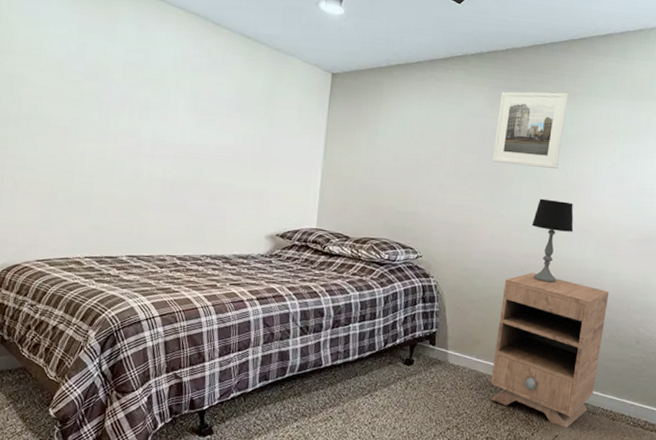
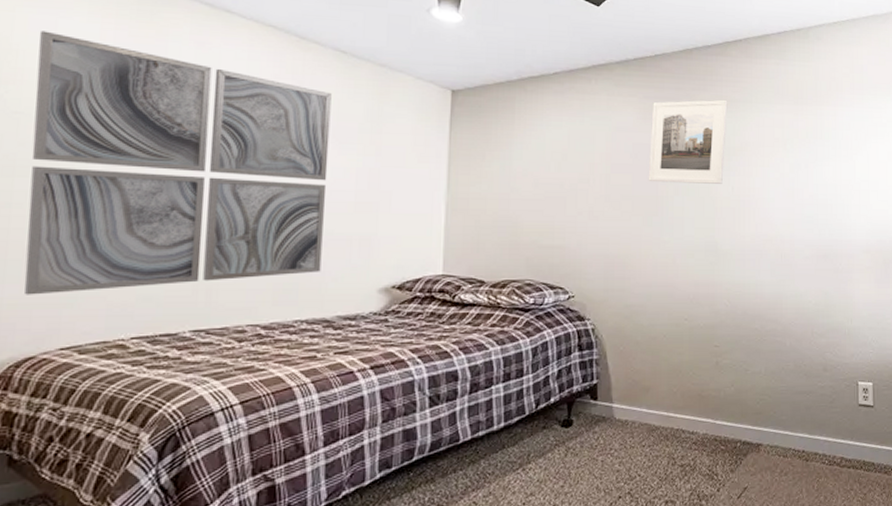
wall art: none [14,12,238,219] -> present [24,31,332,295]
nightstand: present [490,273,610,428] -> none [665,303,790,477]
table lamp: present [531,198,574,283] -> none [698,218,745,313]

